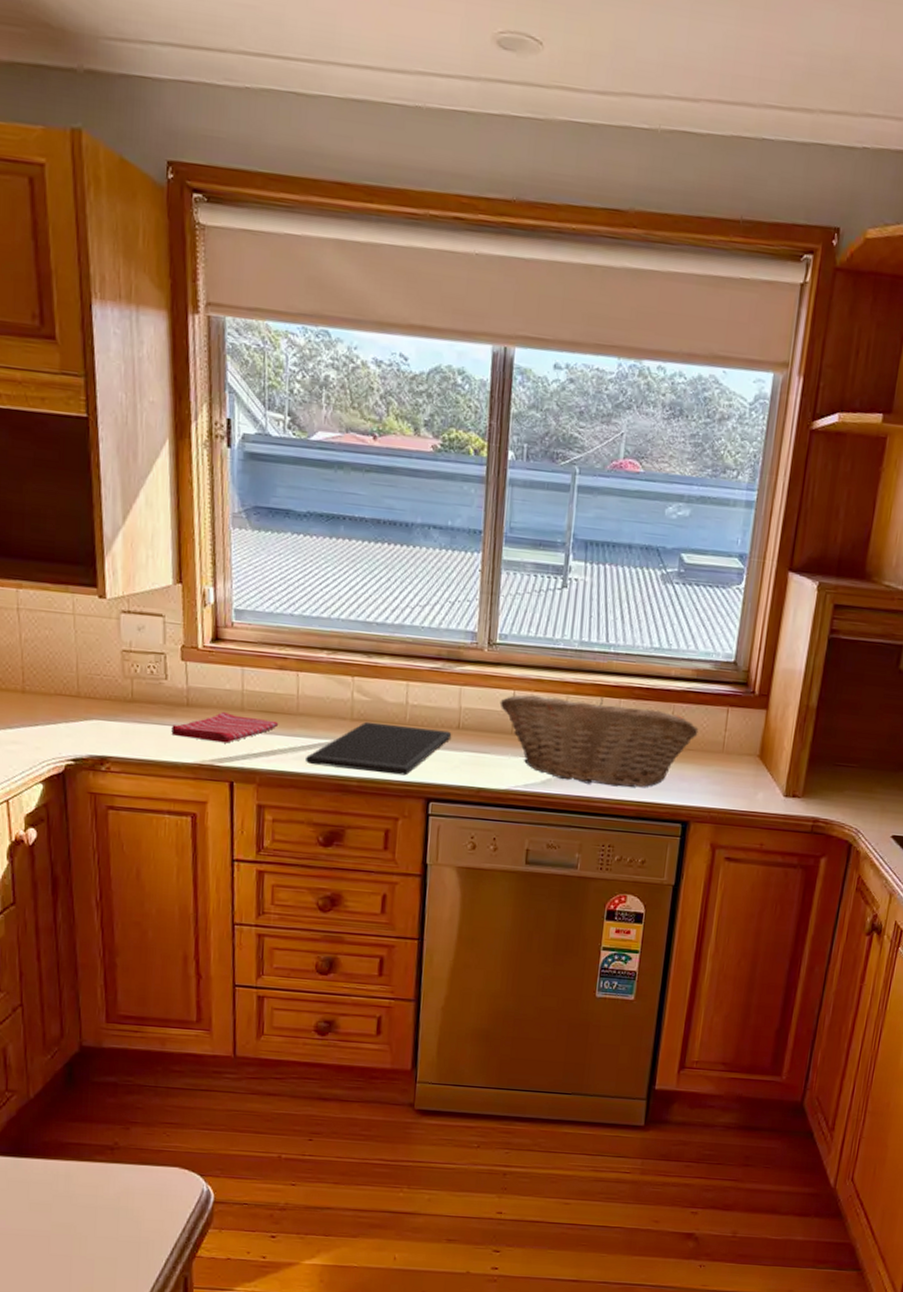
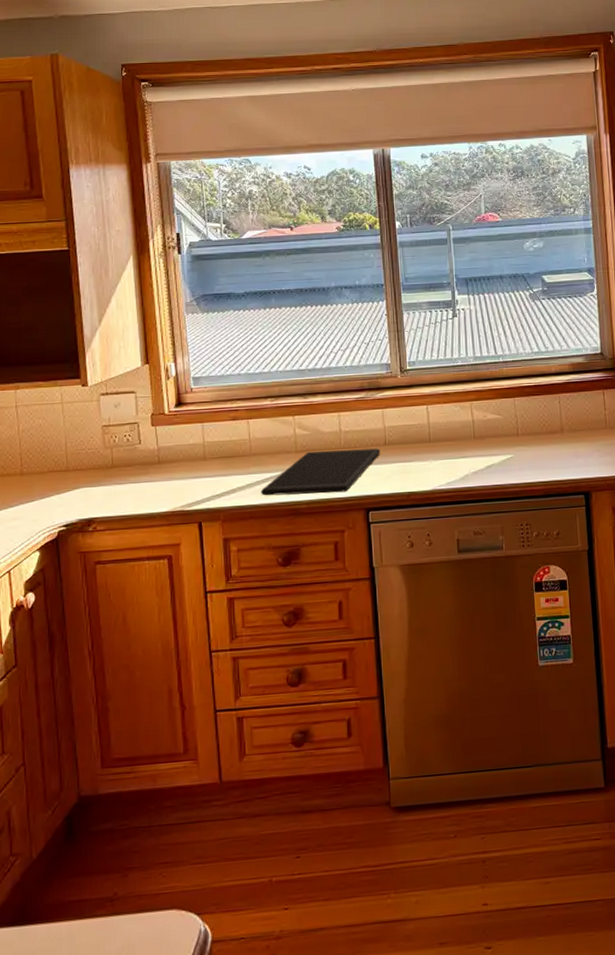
dish towel: present [171,711,279,744] -> none [147,462,236,491]
fruit basket: present [499,694,699,788] -> none [416,399,583,474]

